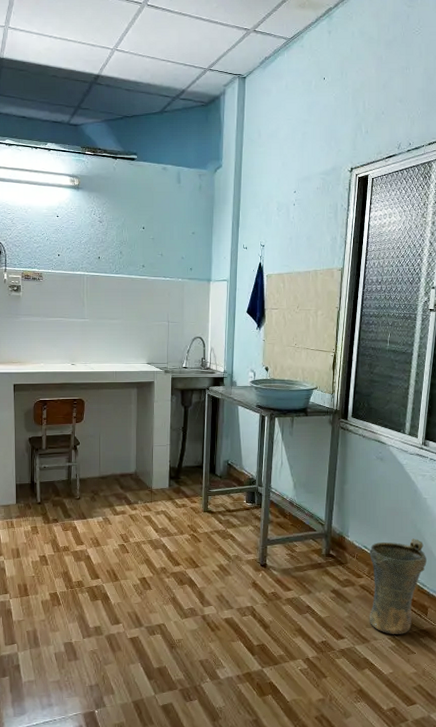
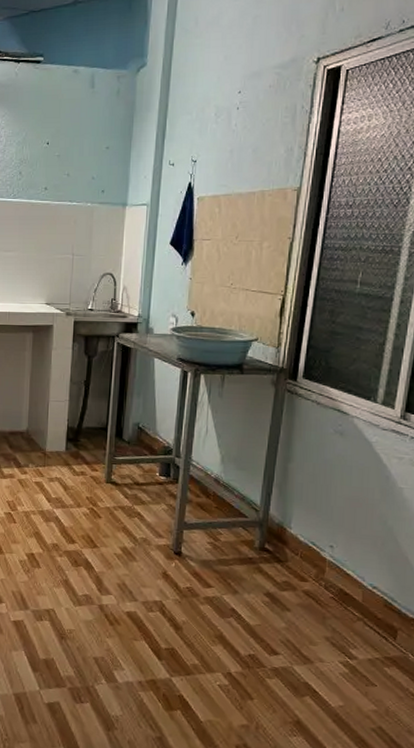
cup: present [369,538,427,634] -> none [313,538,399,660]

